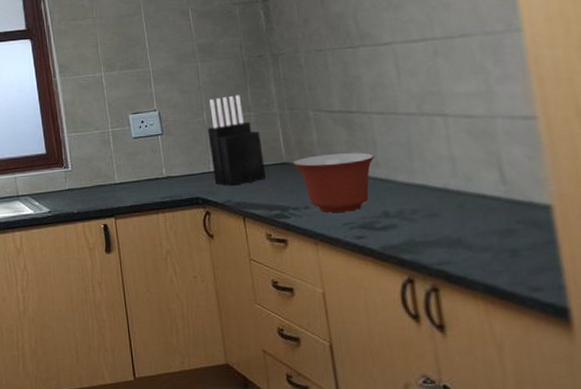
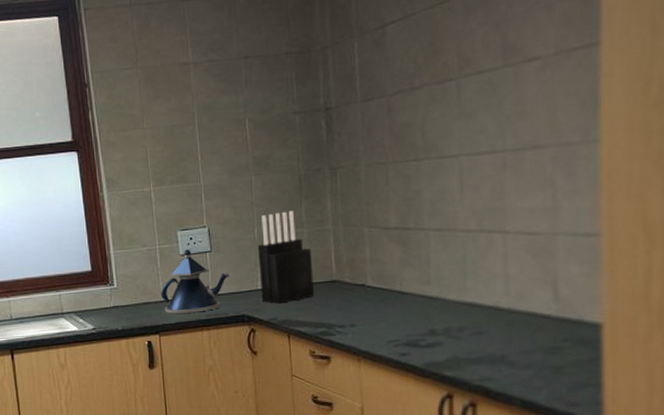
teapot: none [115,132,183,196] -> present [161,249,230,314]
mixing bowl: present [292,152,375,213] -> none [342,270,428,330]

